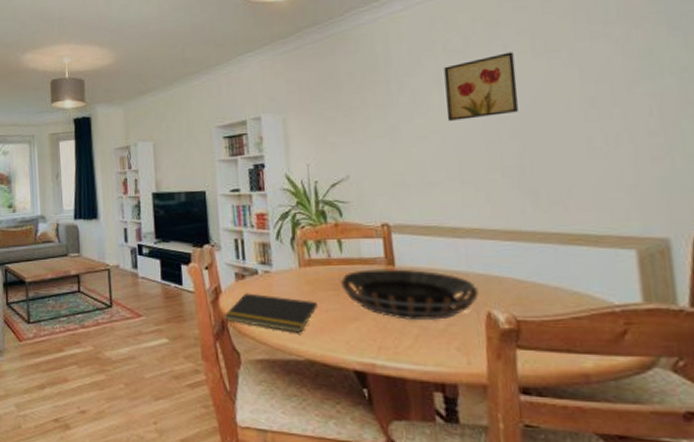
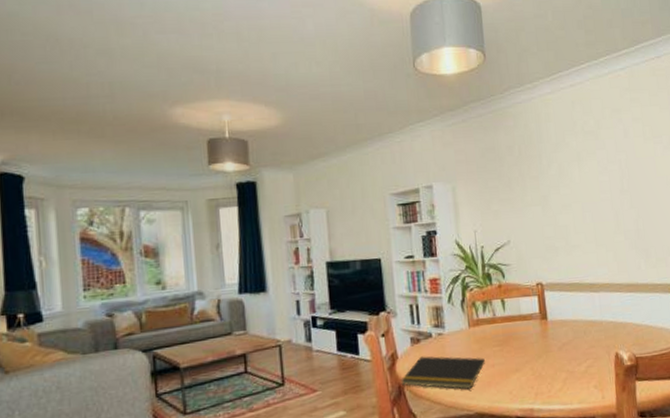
decorative bowl: present [340,268,479,321] -> none [503,321,610,367]
wall art: present [444,52,519,121] -> none [582,135,635,192]

